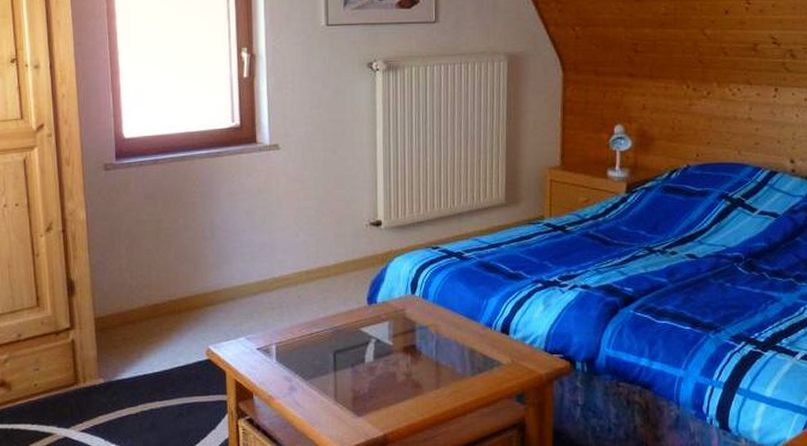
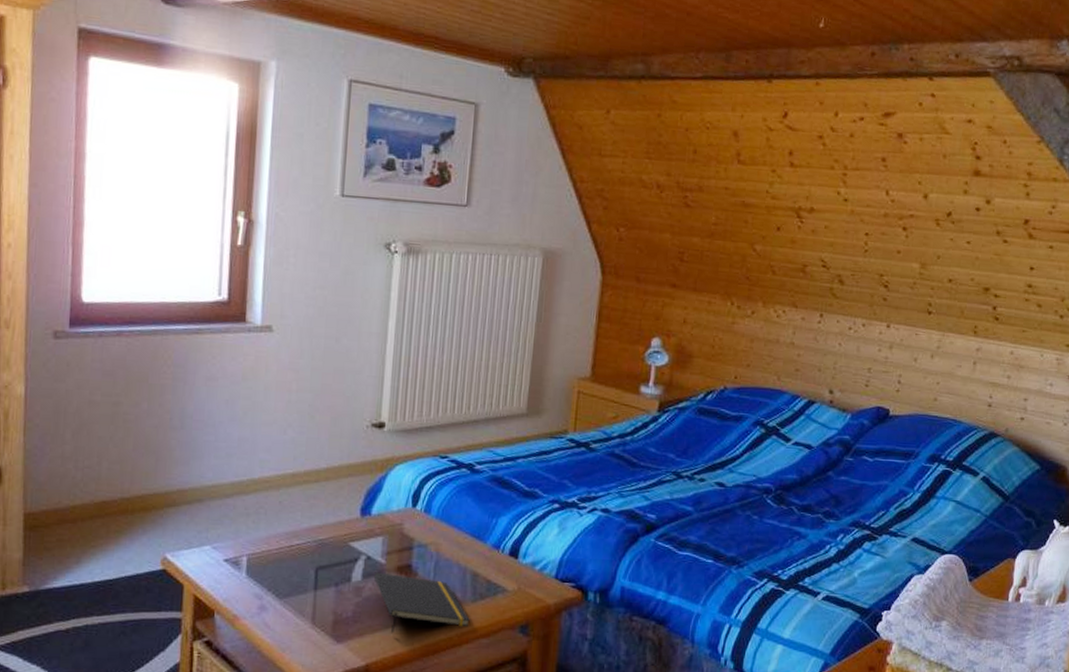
notepad: none [383,353,471,407] -> present [373,572,470,634]

